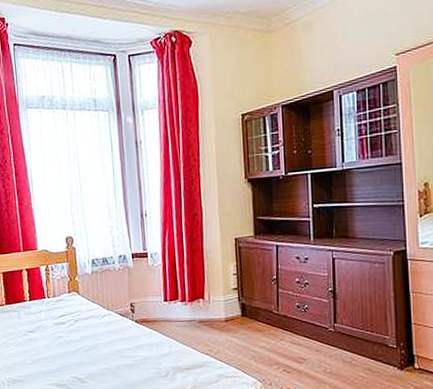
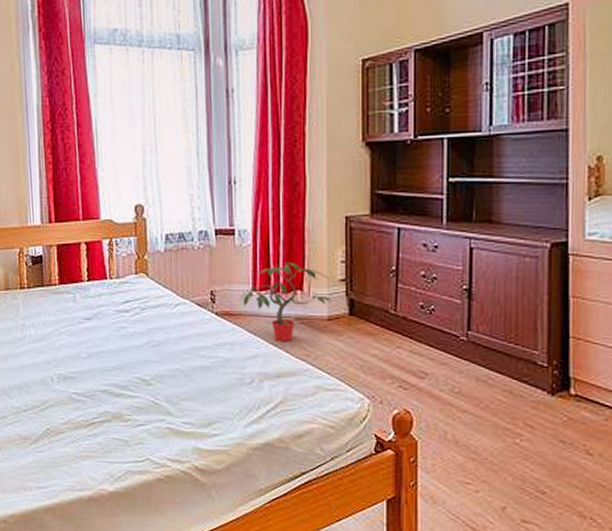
potted plant: none [154,276,228,340] -> present [240,262,333,341]

